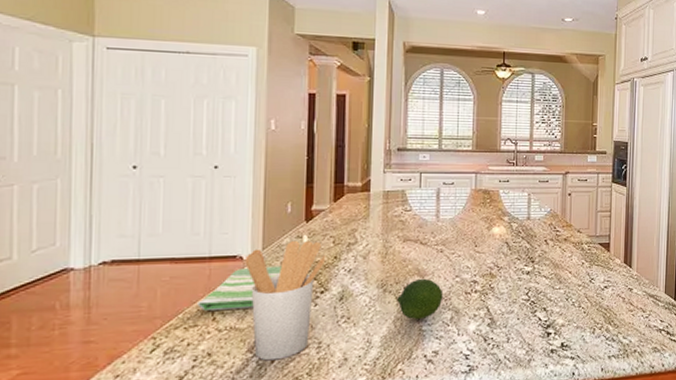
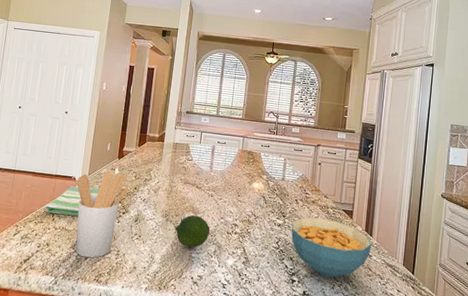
cereal bowl: none [542,256,632,321] -> present [291,217,372,278]

